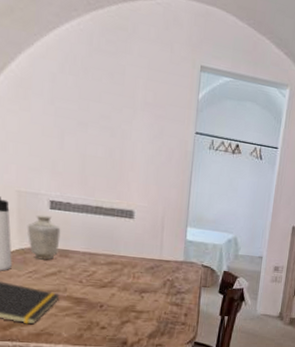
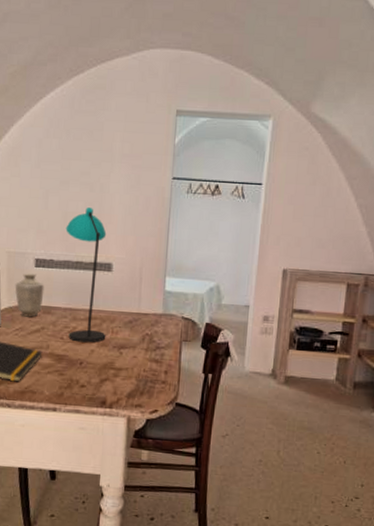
desk lamp: none [84,152,128,287] -> present [65,207,107,343]

